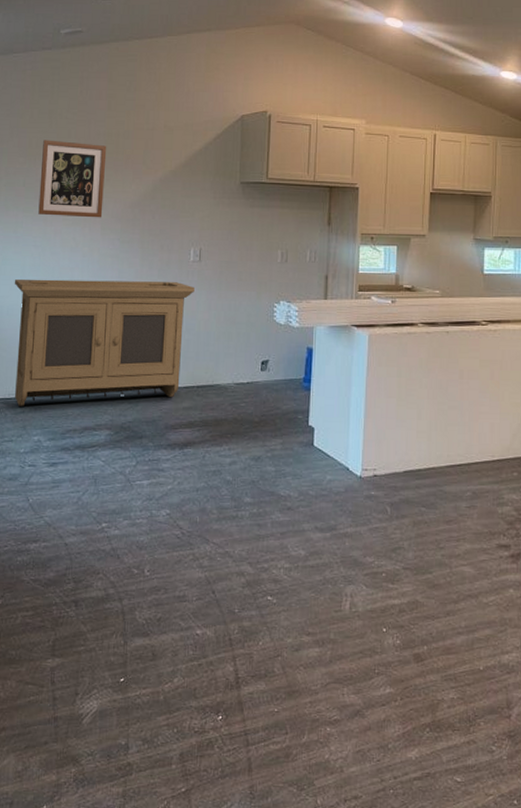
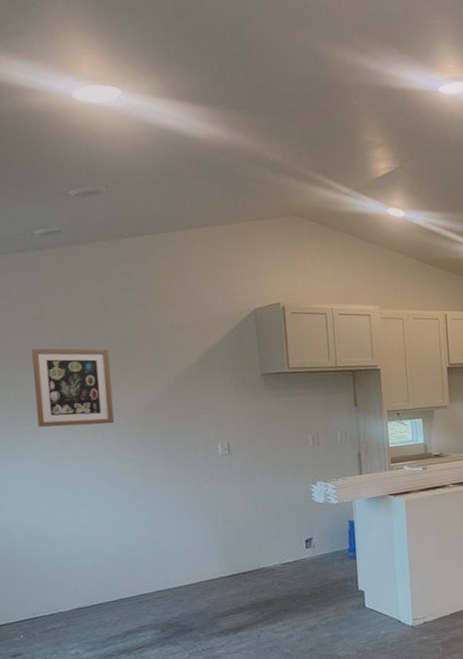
storage cabinet: present [14,279,195,406] -> none [20,477,228,624]

